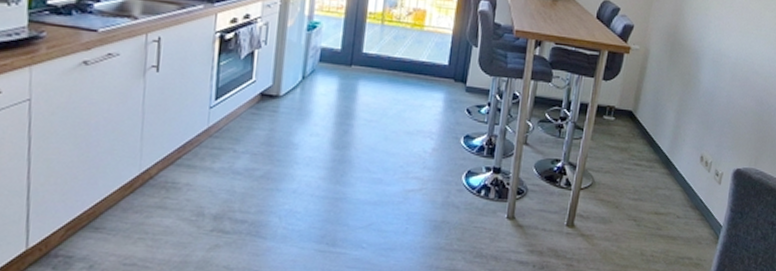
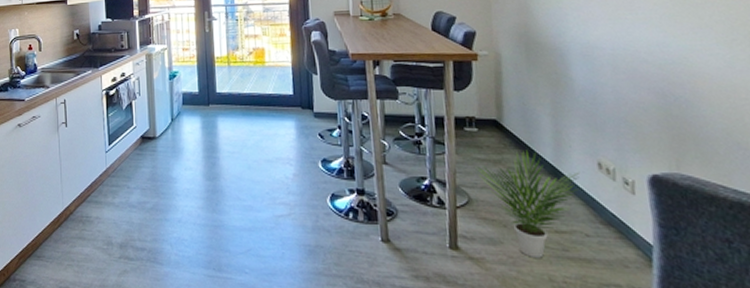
potted plant: none [604,140,686,235] -> present [475,149,581,258]

